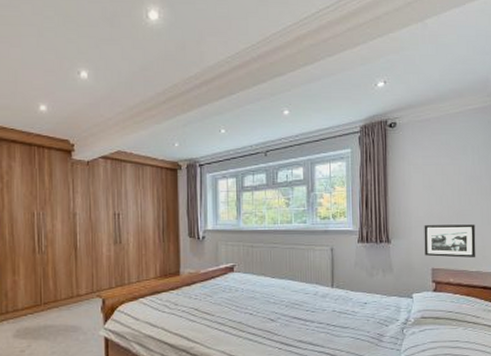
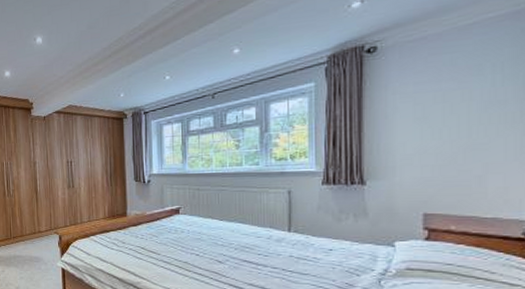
picture frame: present [424,224,476,258] -> none [413,161,494,202]

